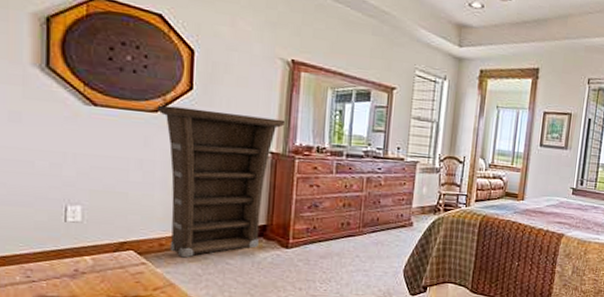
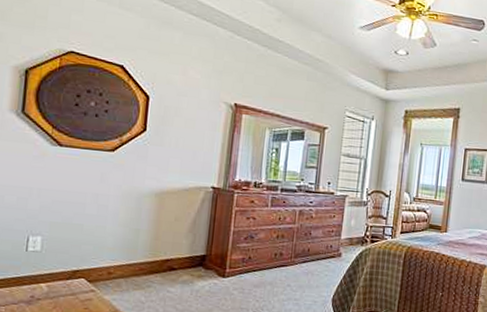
cabinet: present [156,105,286,258] -> none [113,145,227,286]

